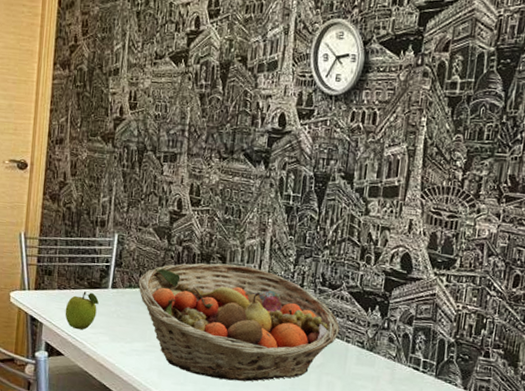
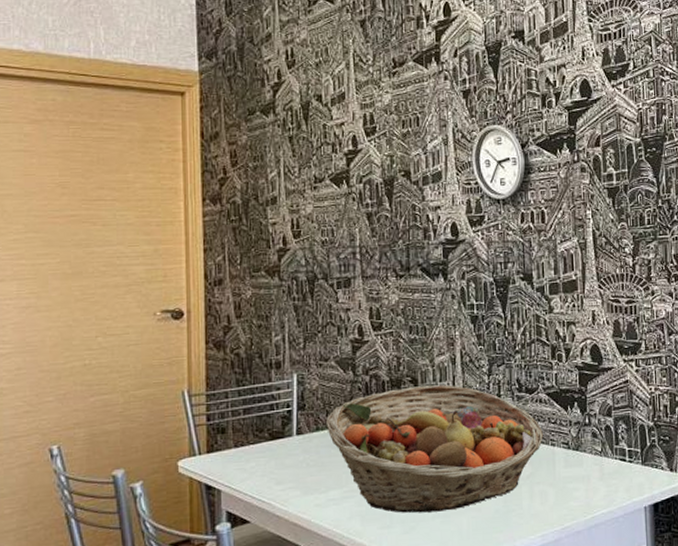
fruit: present [65,292,99,330] -> none [246,444,284,490]

